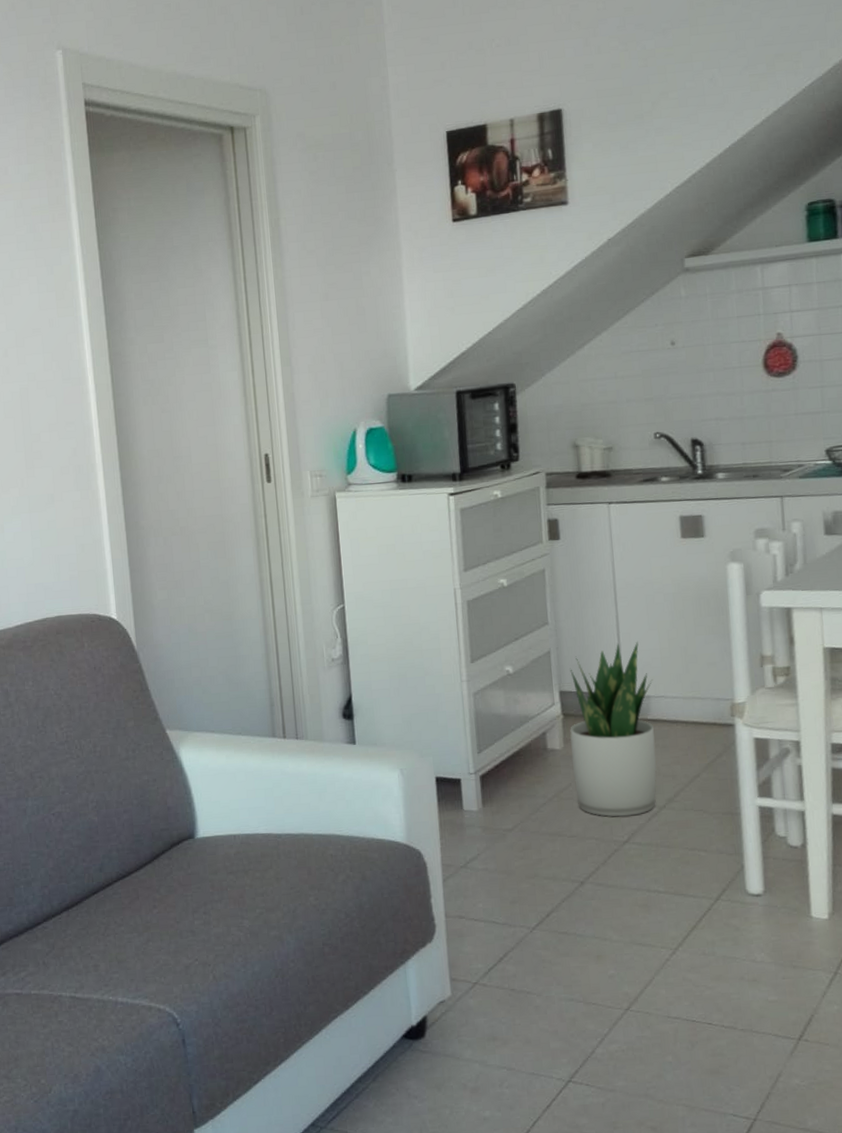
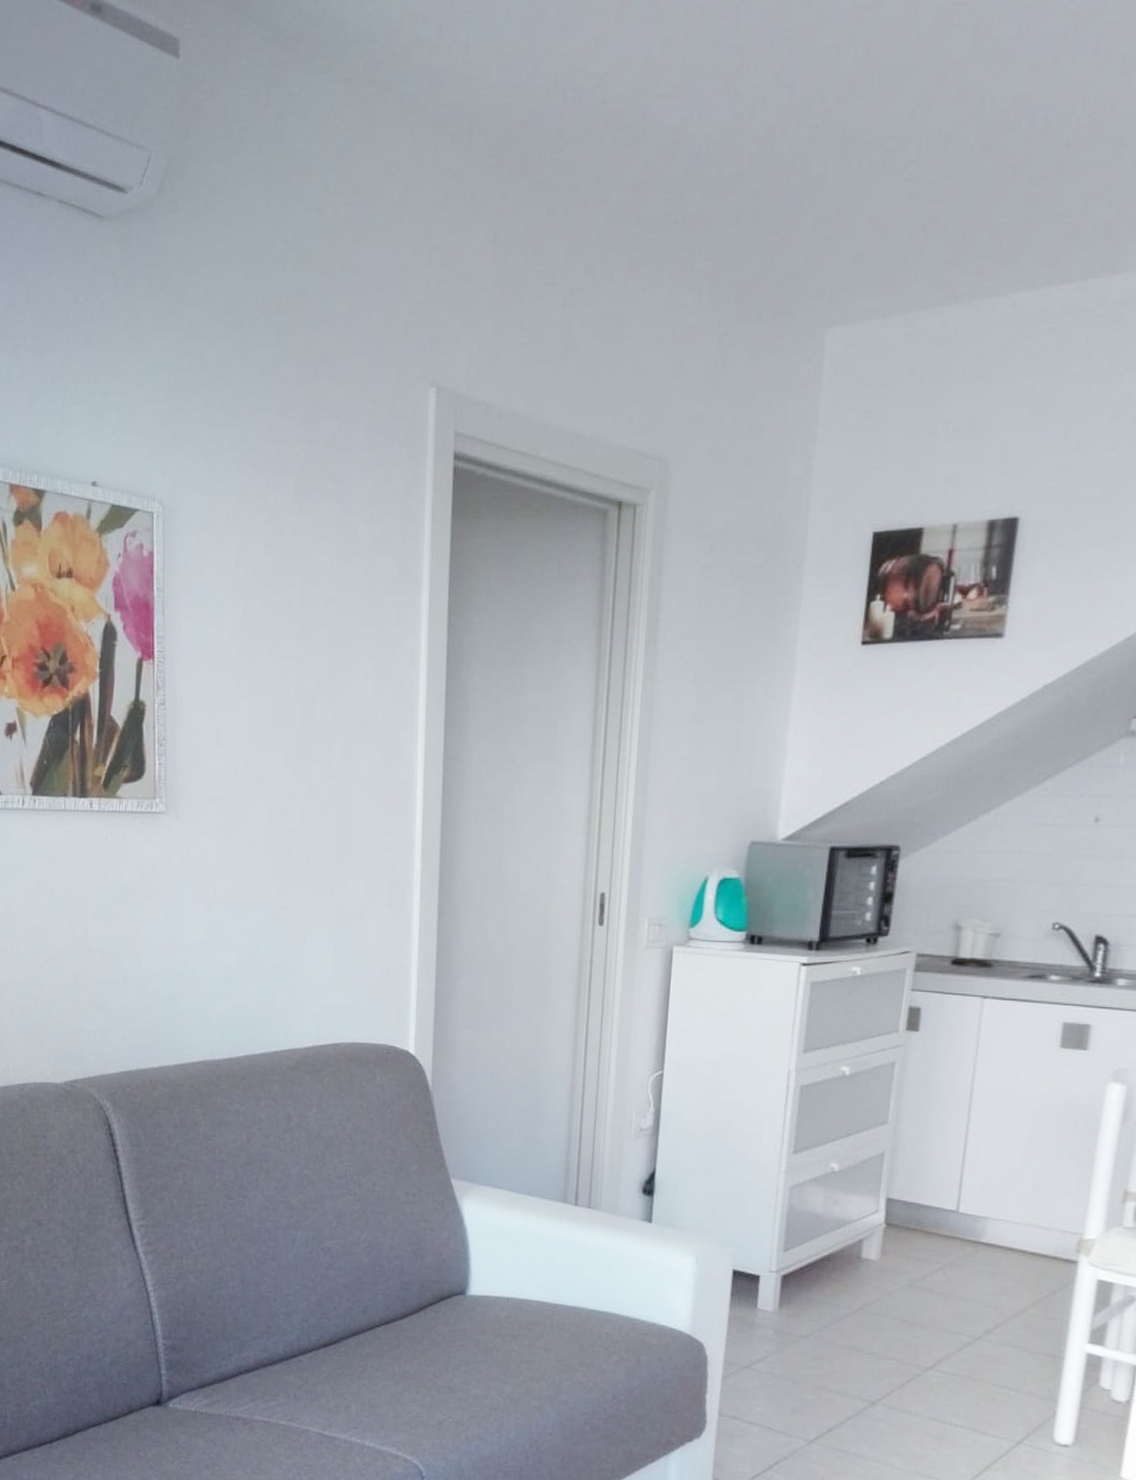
planter: present [570,642,657,817] -> none [884,1155,995,1343]

